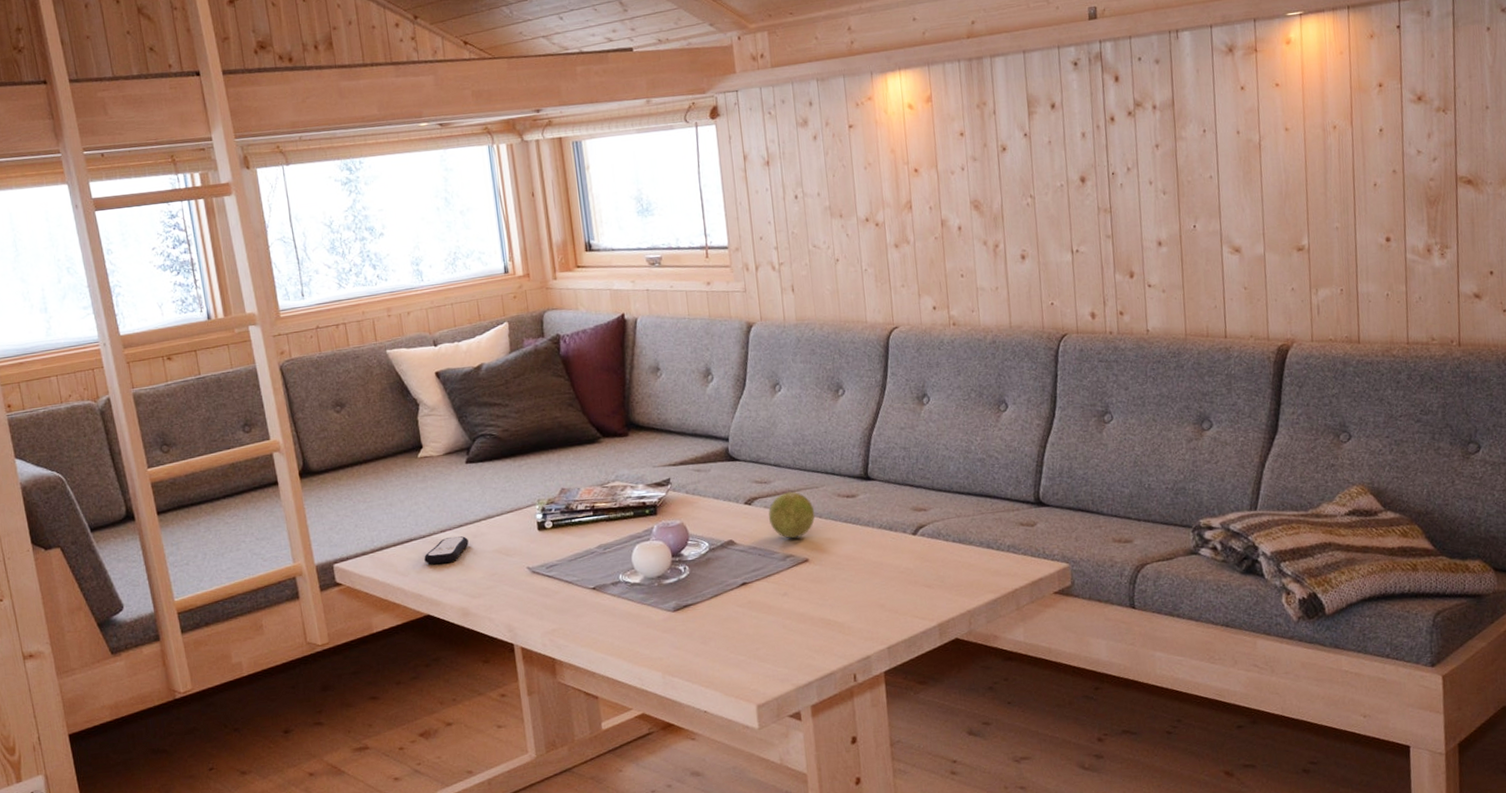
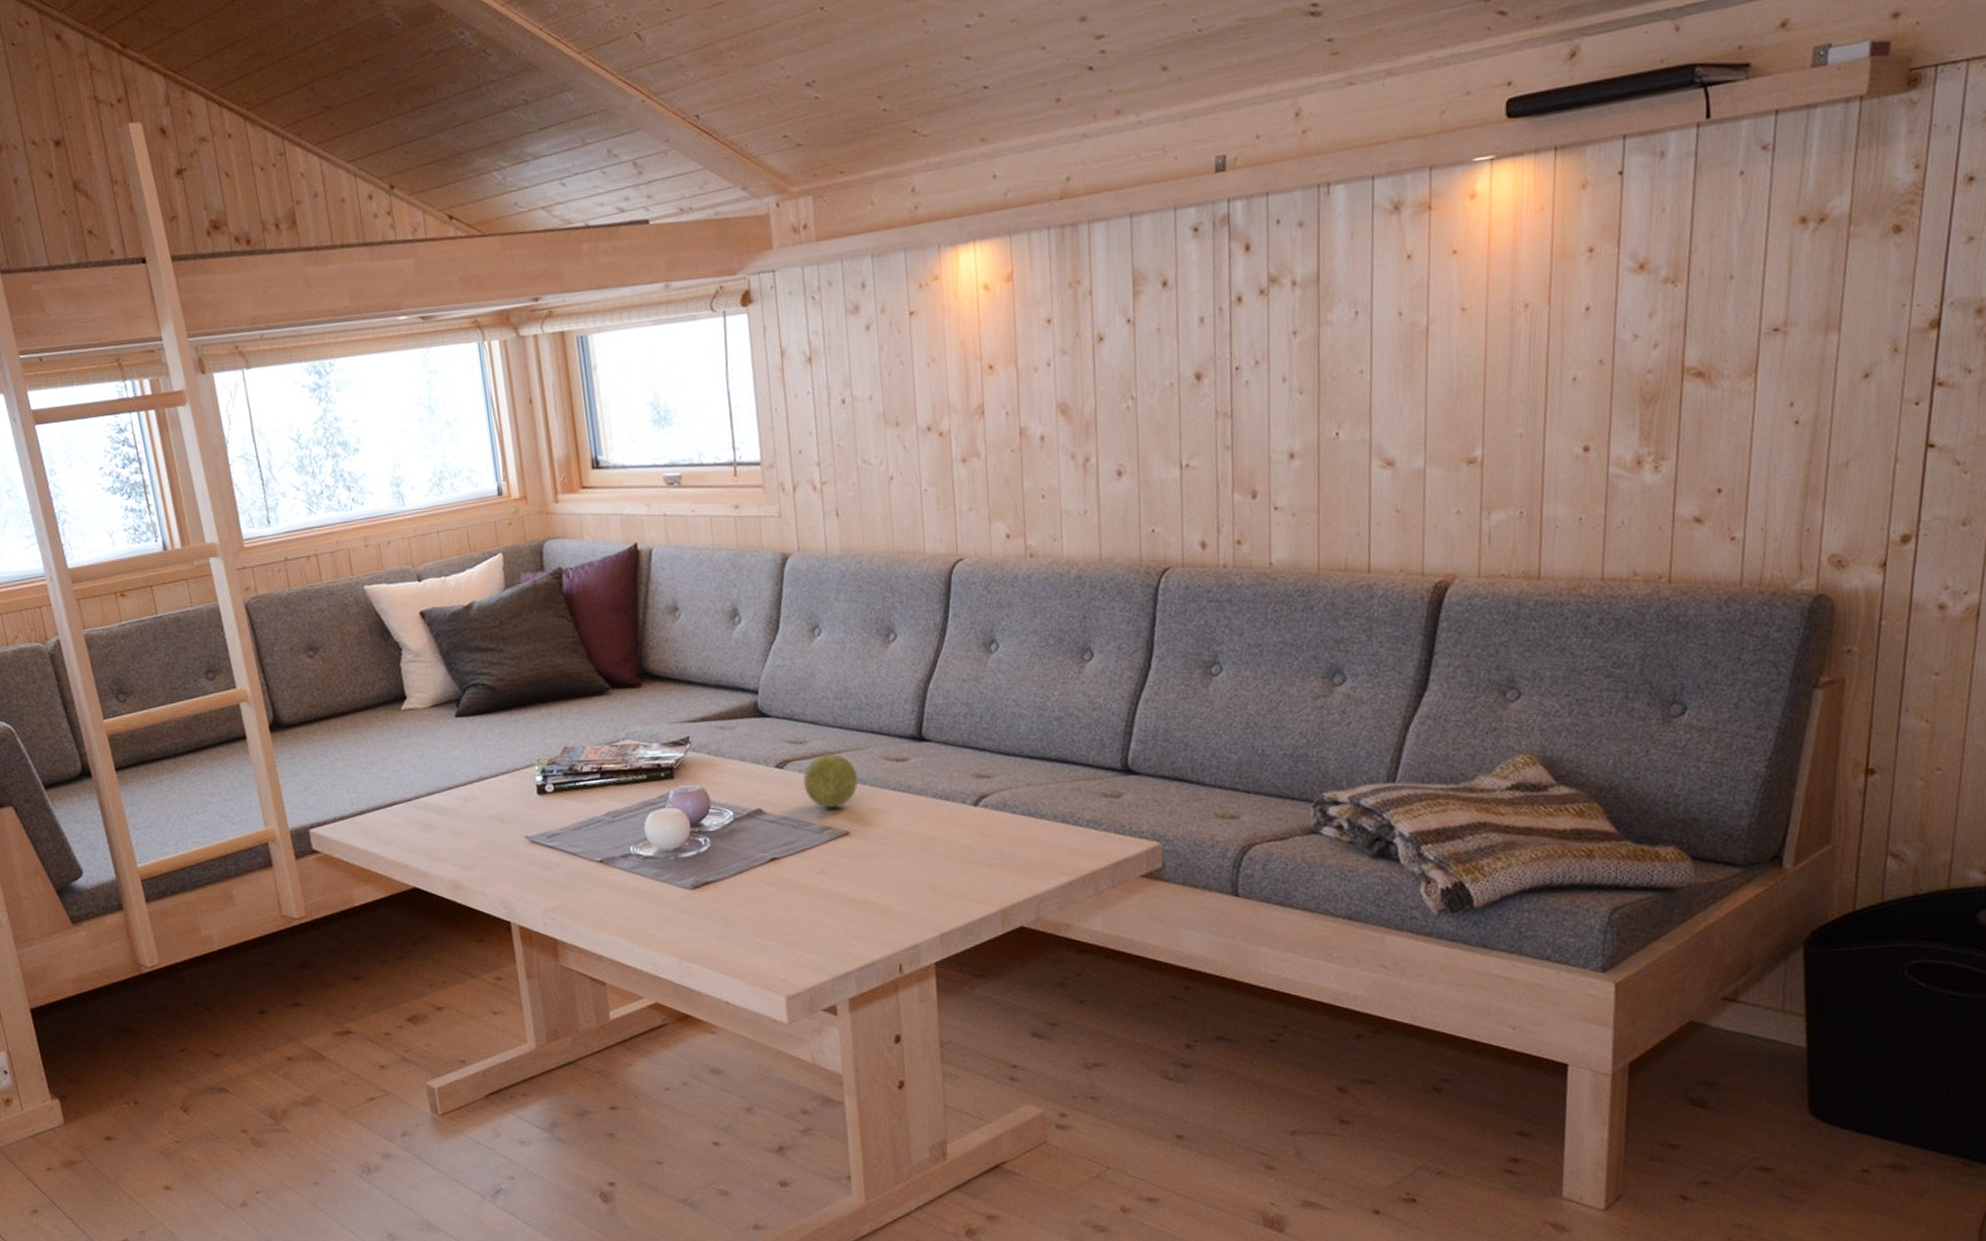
remote control: present [424,536,469,564] -> none [409,799,459,831]

